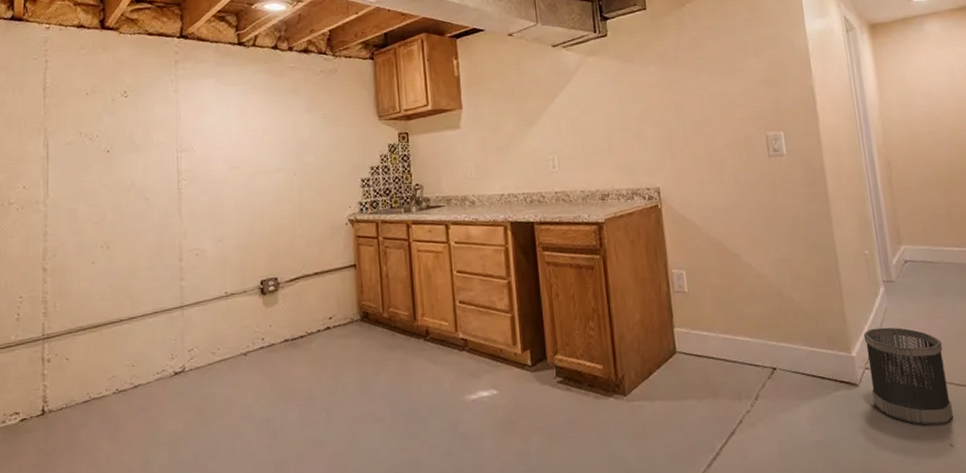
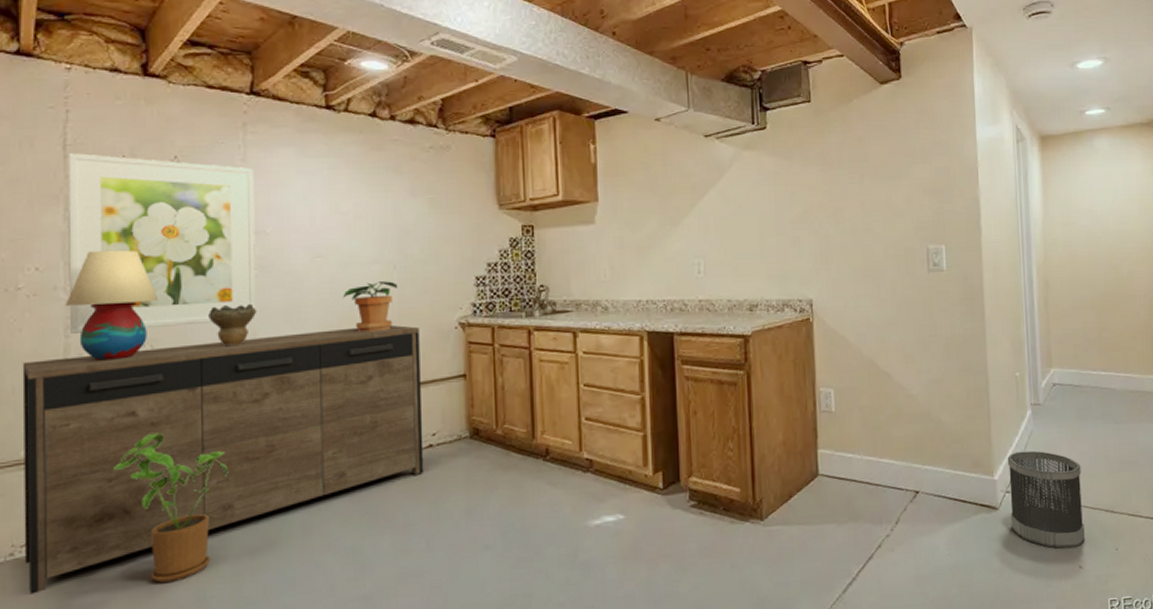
sideboard: none [13,223,323,456] -> present [22,325,424,594]
table lamp: none [44,169,113,260] -> present [65,250,159,361]
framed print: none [47,93,186,238] -> present [68,153,256,334]
house plant: none [78,319,166,447] -> present [112,432,228,583]
decorative bowl: none [150,209,188,246] -> present [208,303,258,347]
potted plant: none [254,186,298,231] -> present [342,281,398,333]

